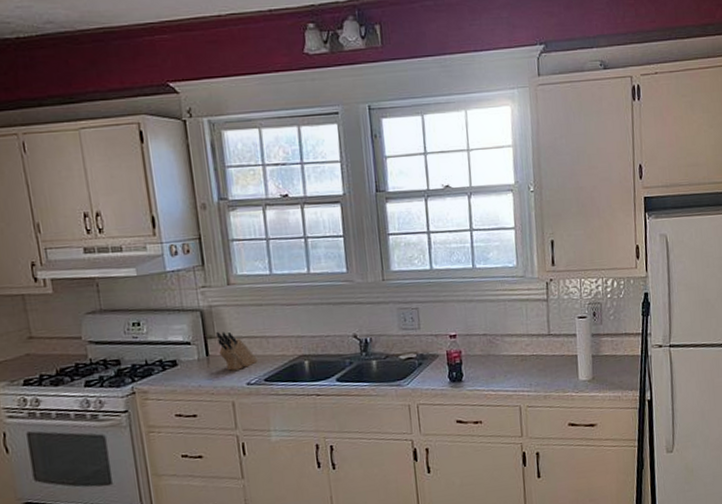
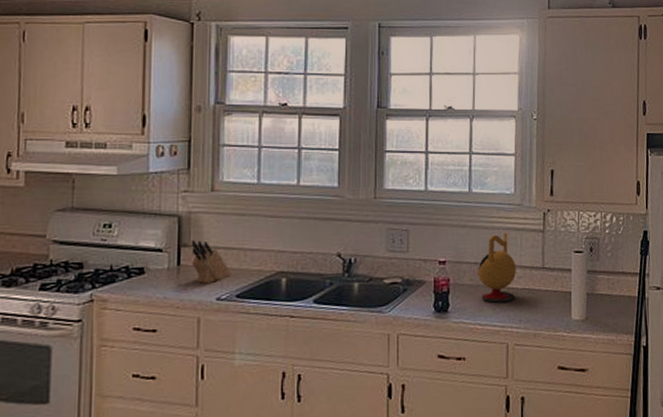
kettle: none [487,304,525,370] -> present [477,233,517,303]

